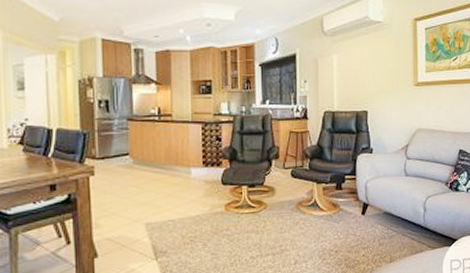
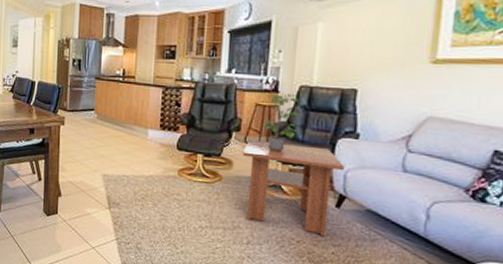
coffee table: none [283,164,364,243] -> present [242,139,344,237]
potted plant: none [298,118,329,174] -> present [263,92,301,152]

